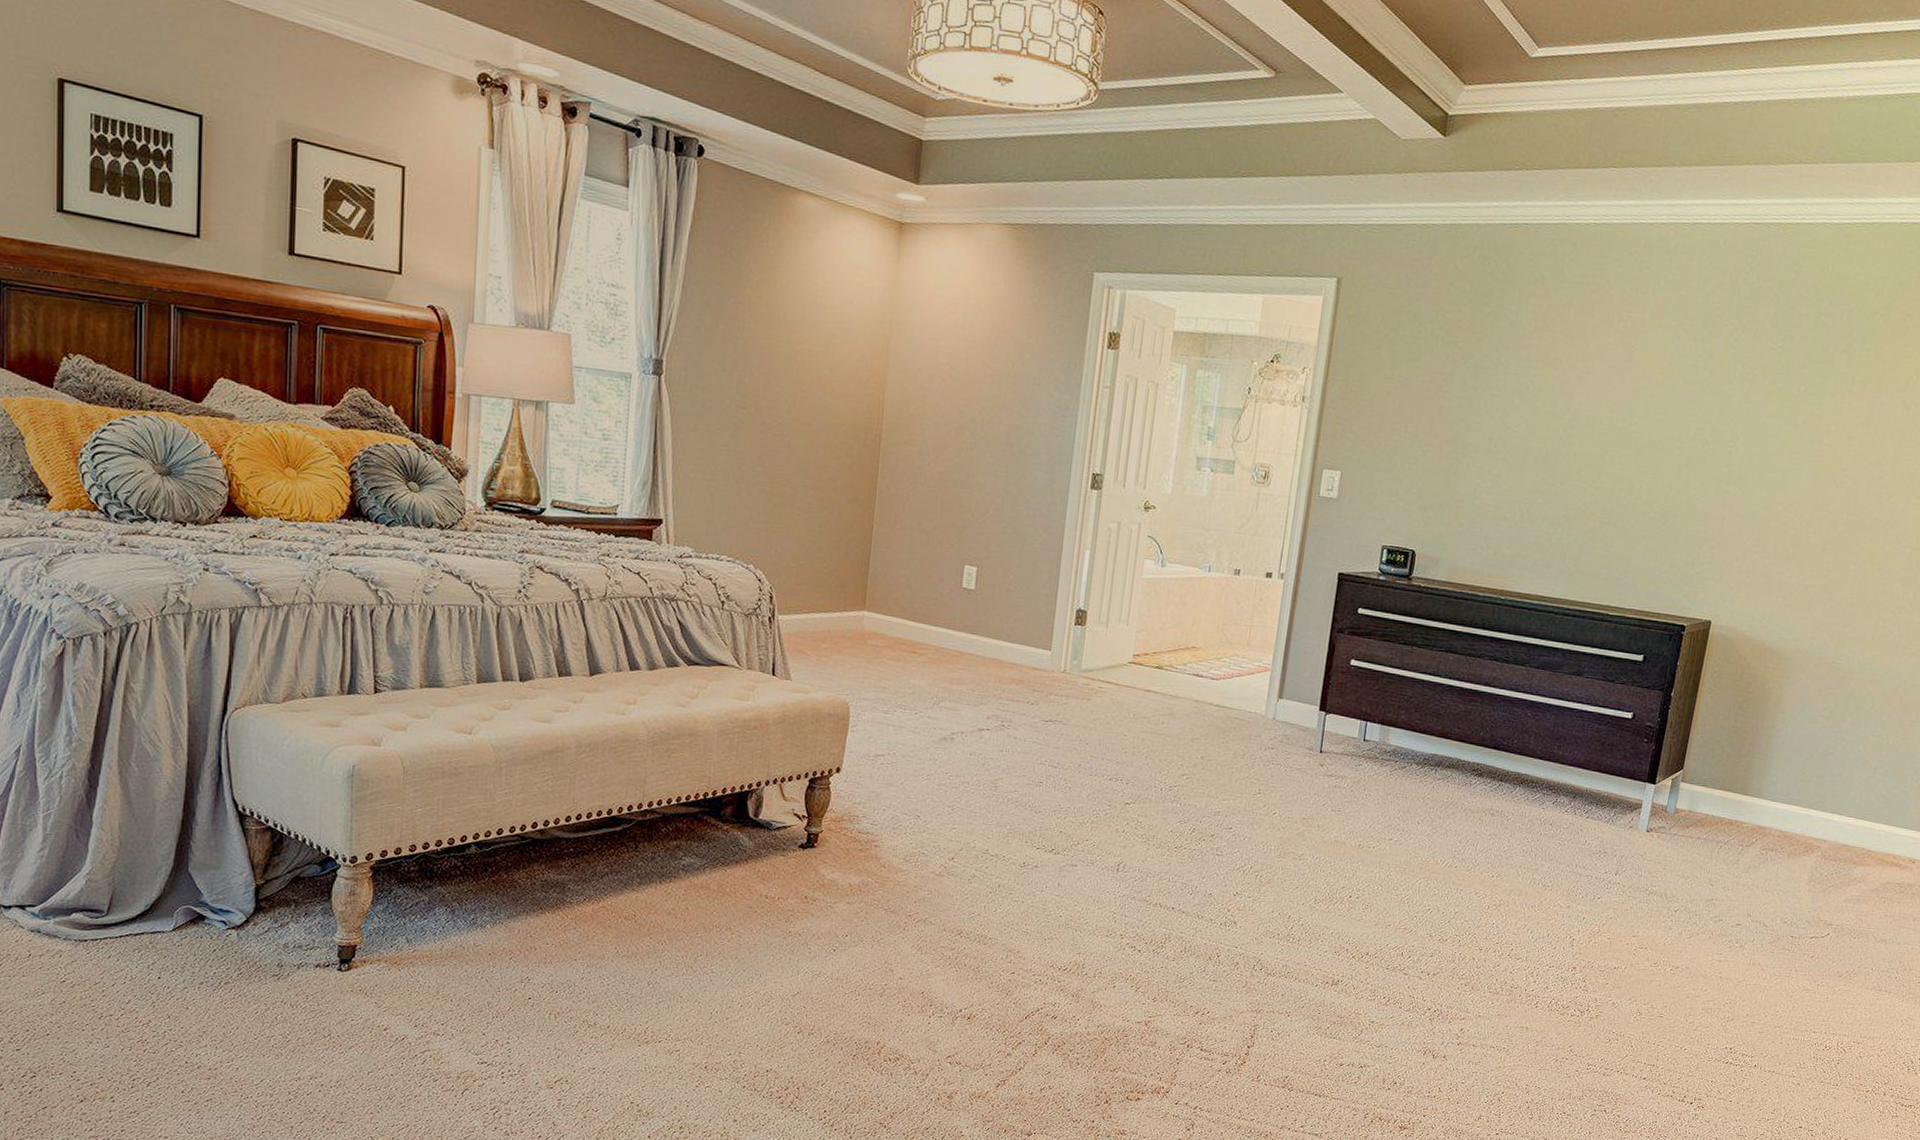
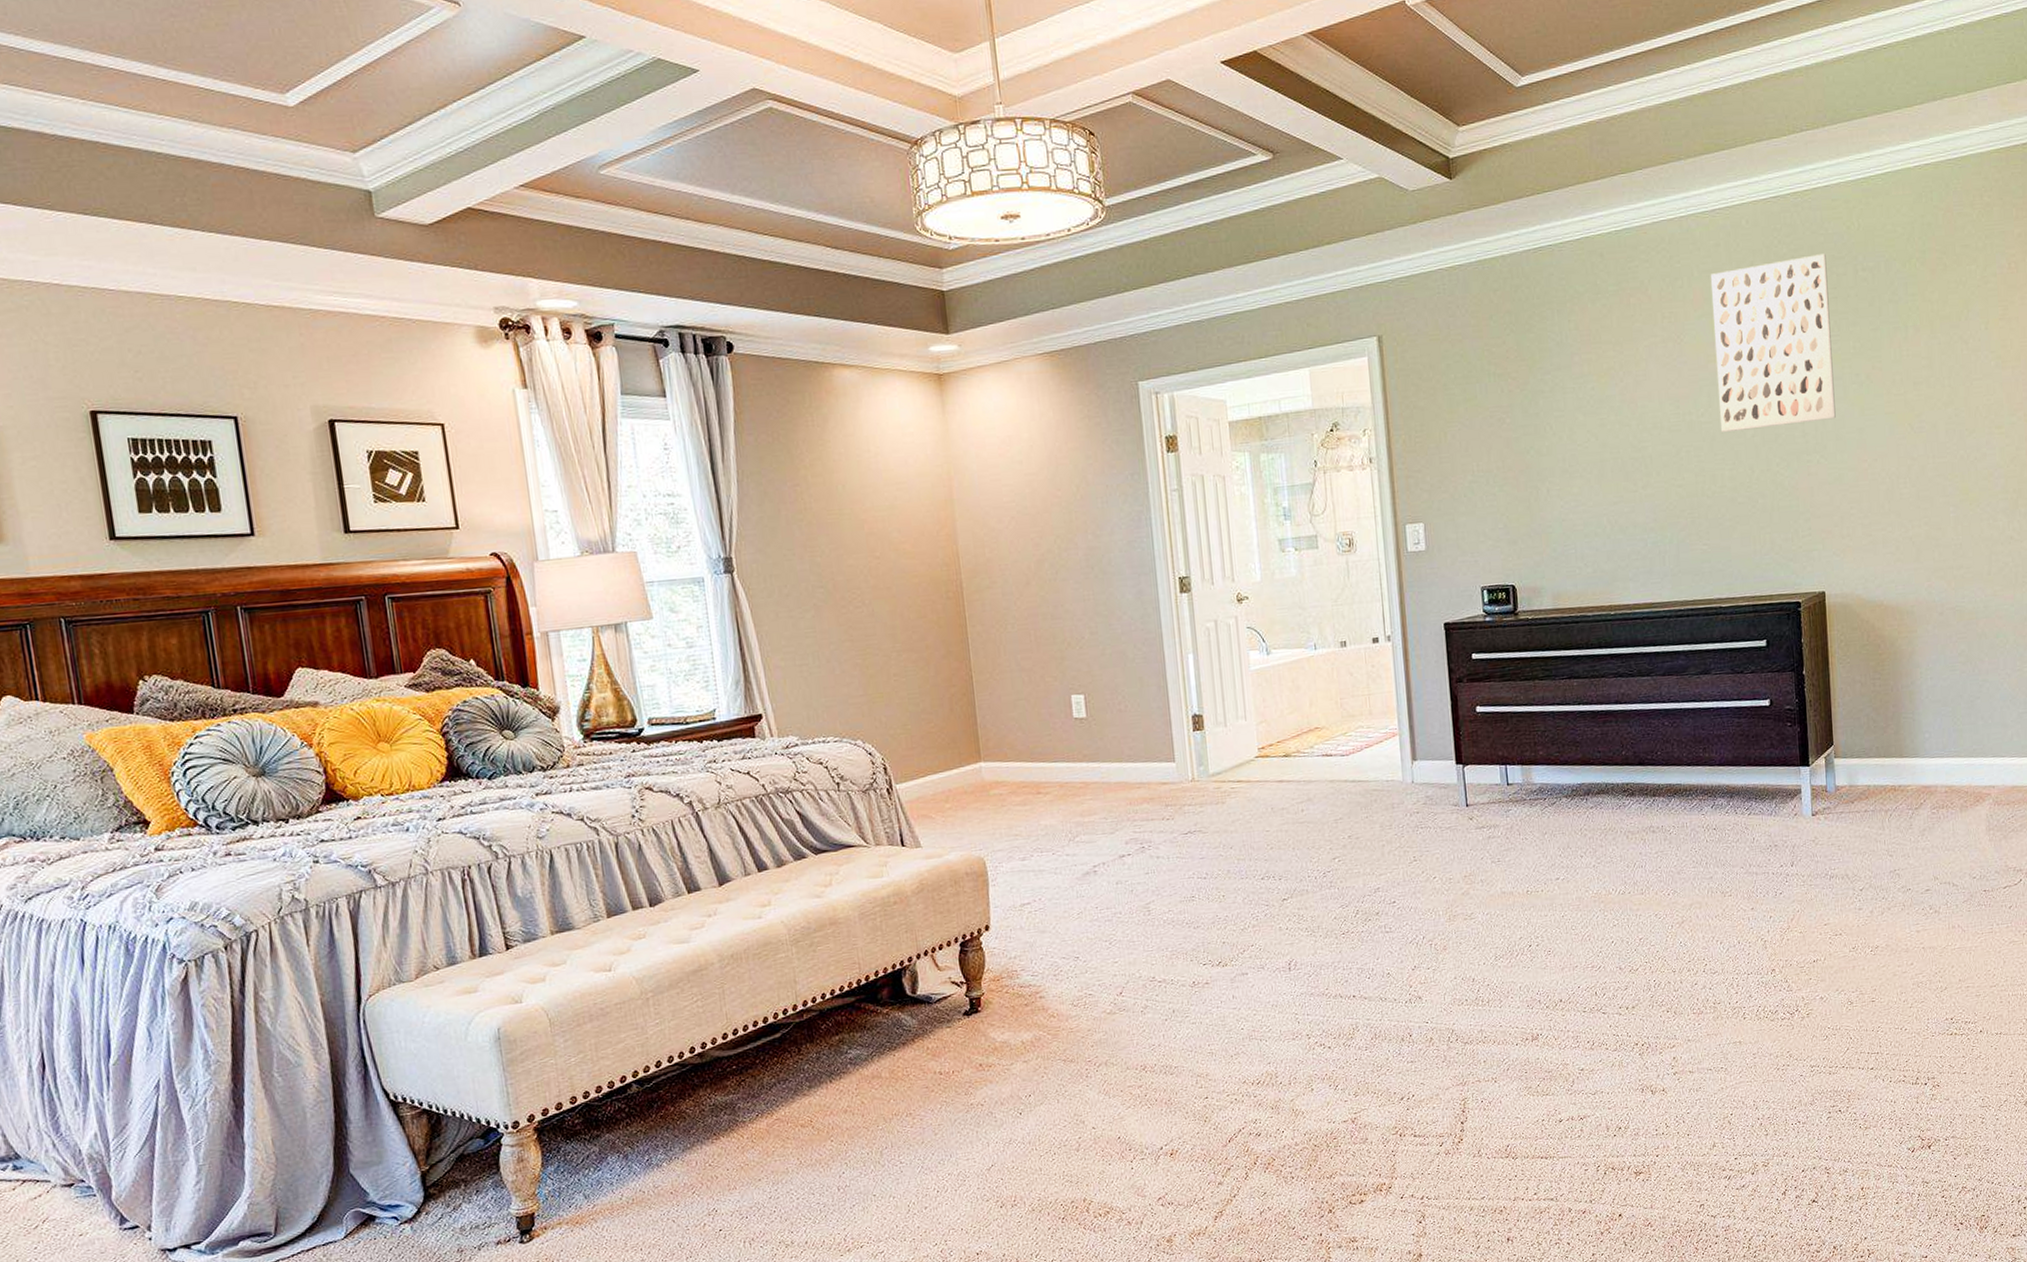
wall art: none [1649,286,1794,456] -> present [1710,254,1836,432]

